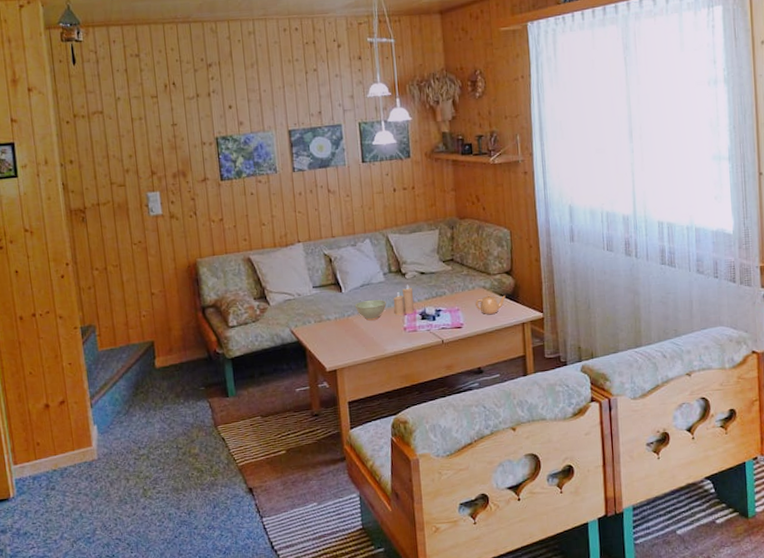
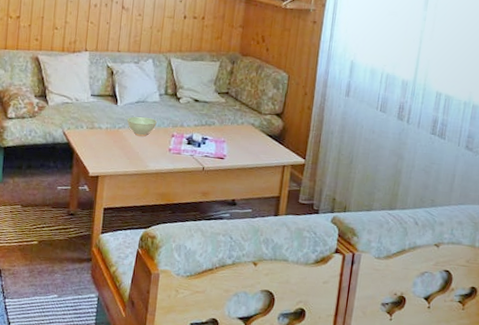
candle: present [393,284,414,316] -> none [162,109,185,138]
teapot: present [475,294,506,314] -> none [241,132,272,151]

